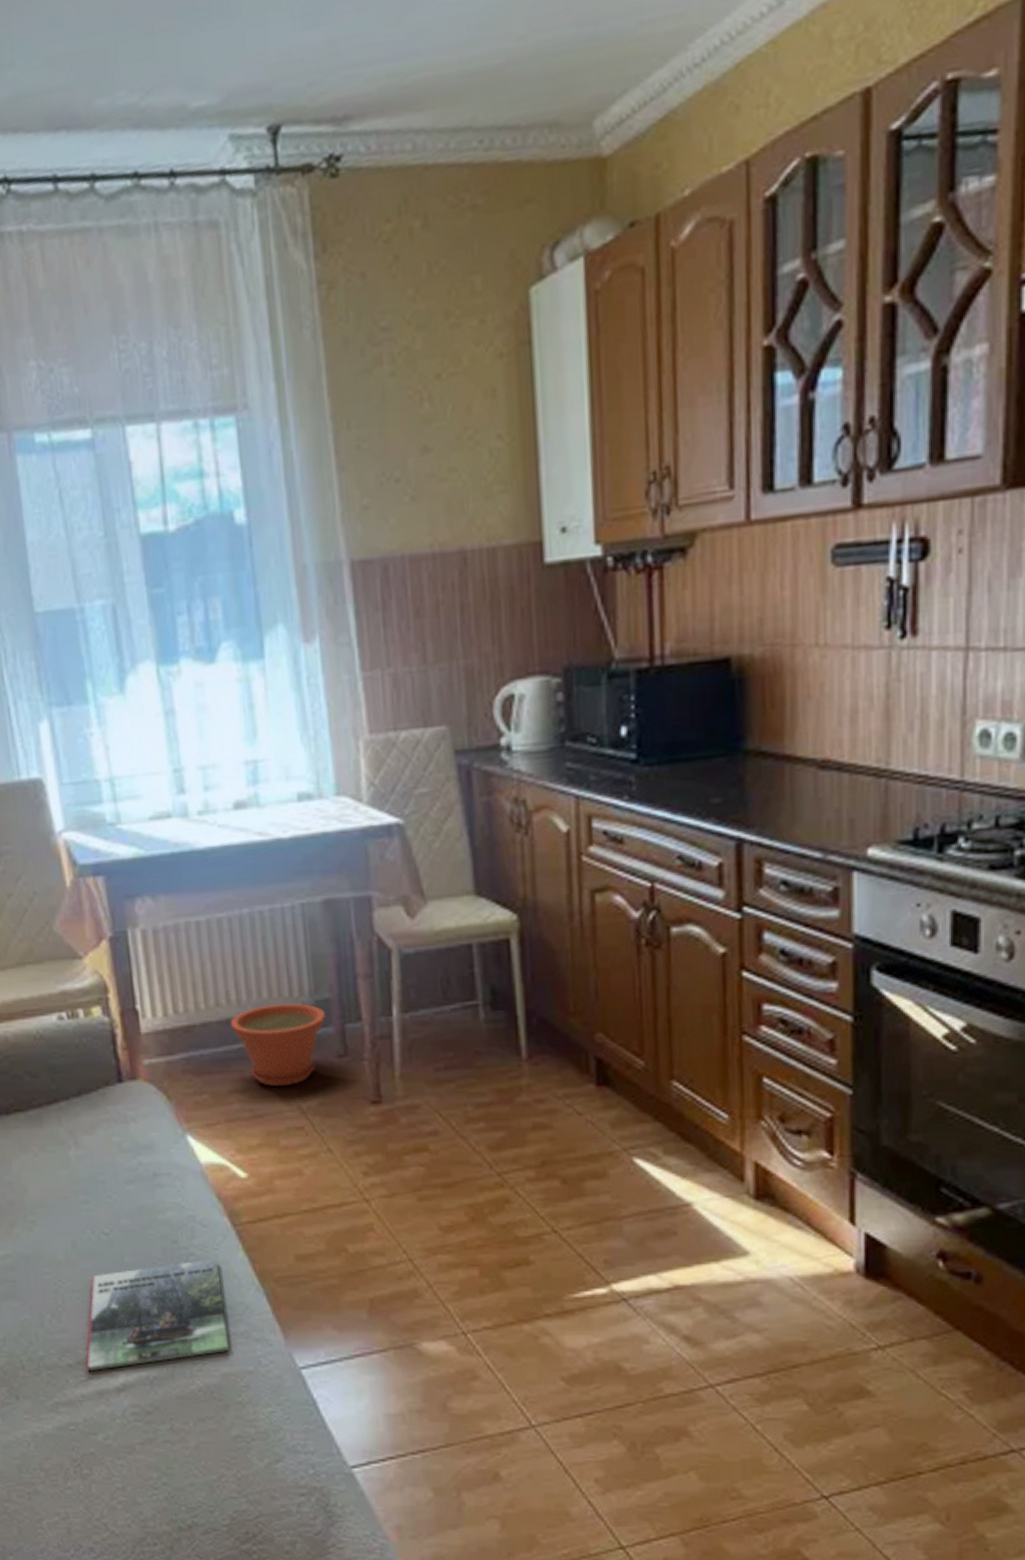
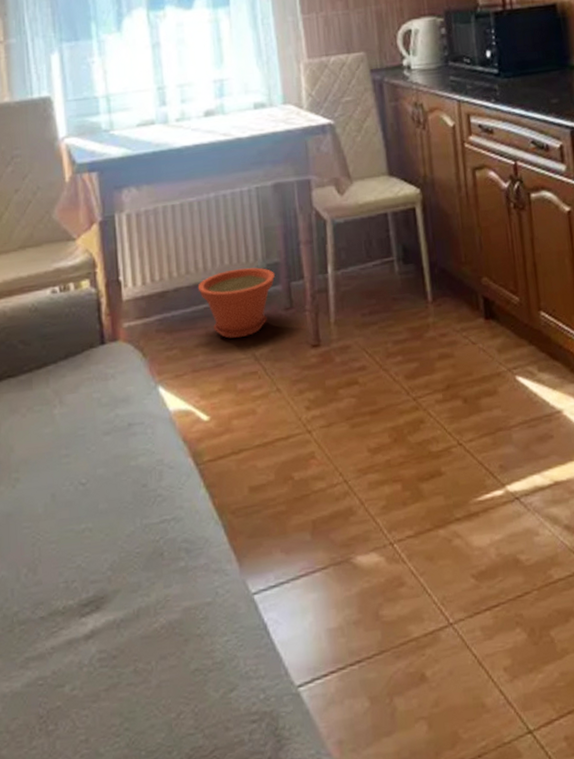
magazine: present [85,1258,229,1372] -> none [57,497,190,622]

